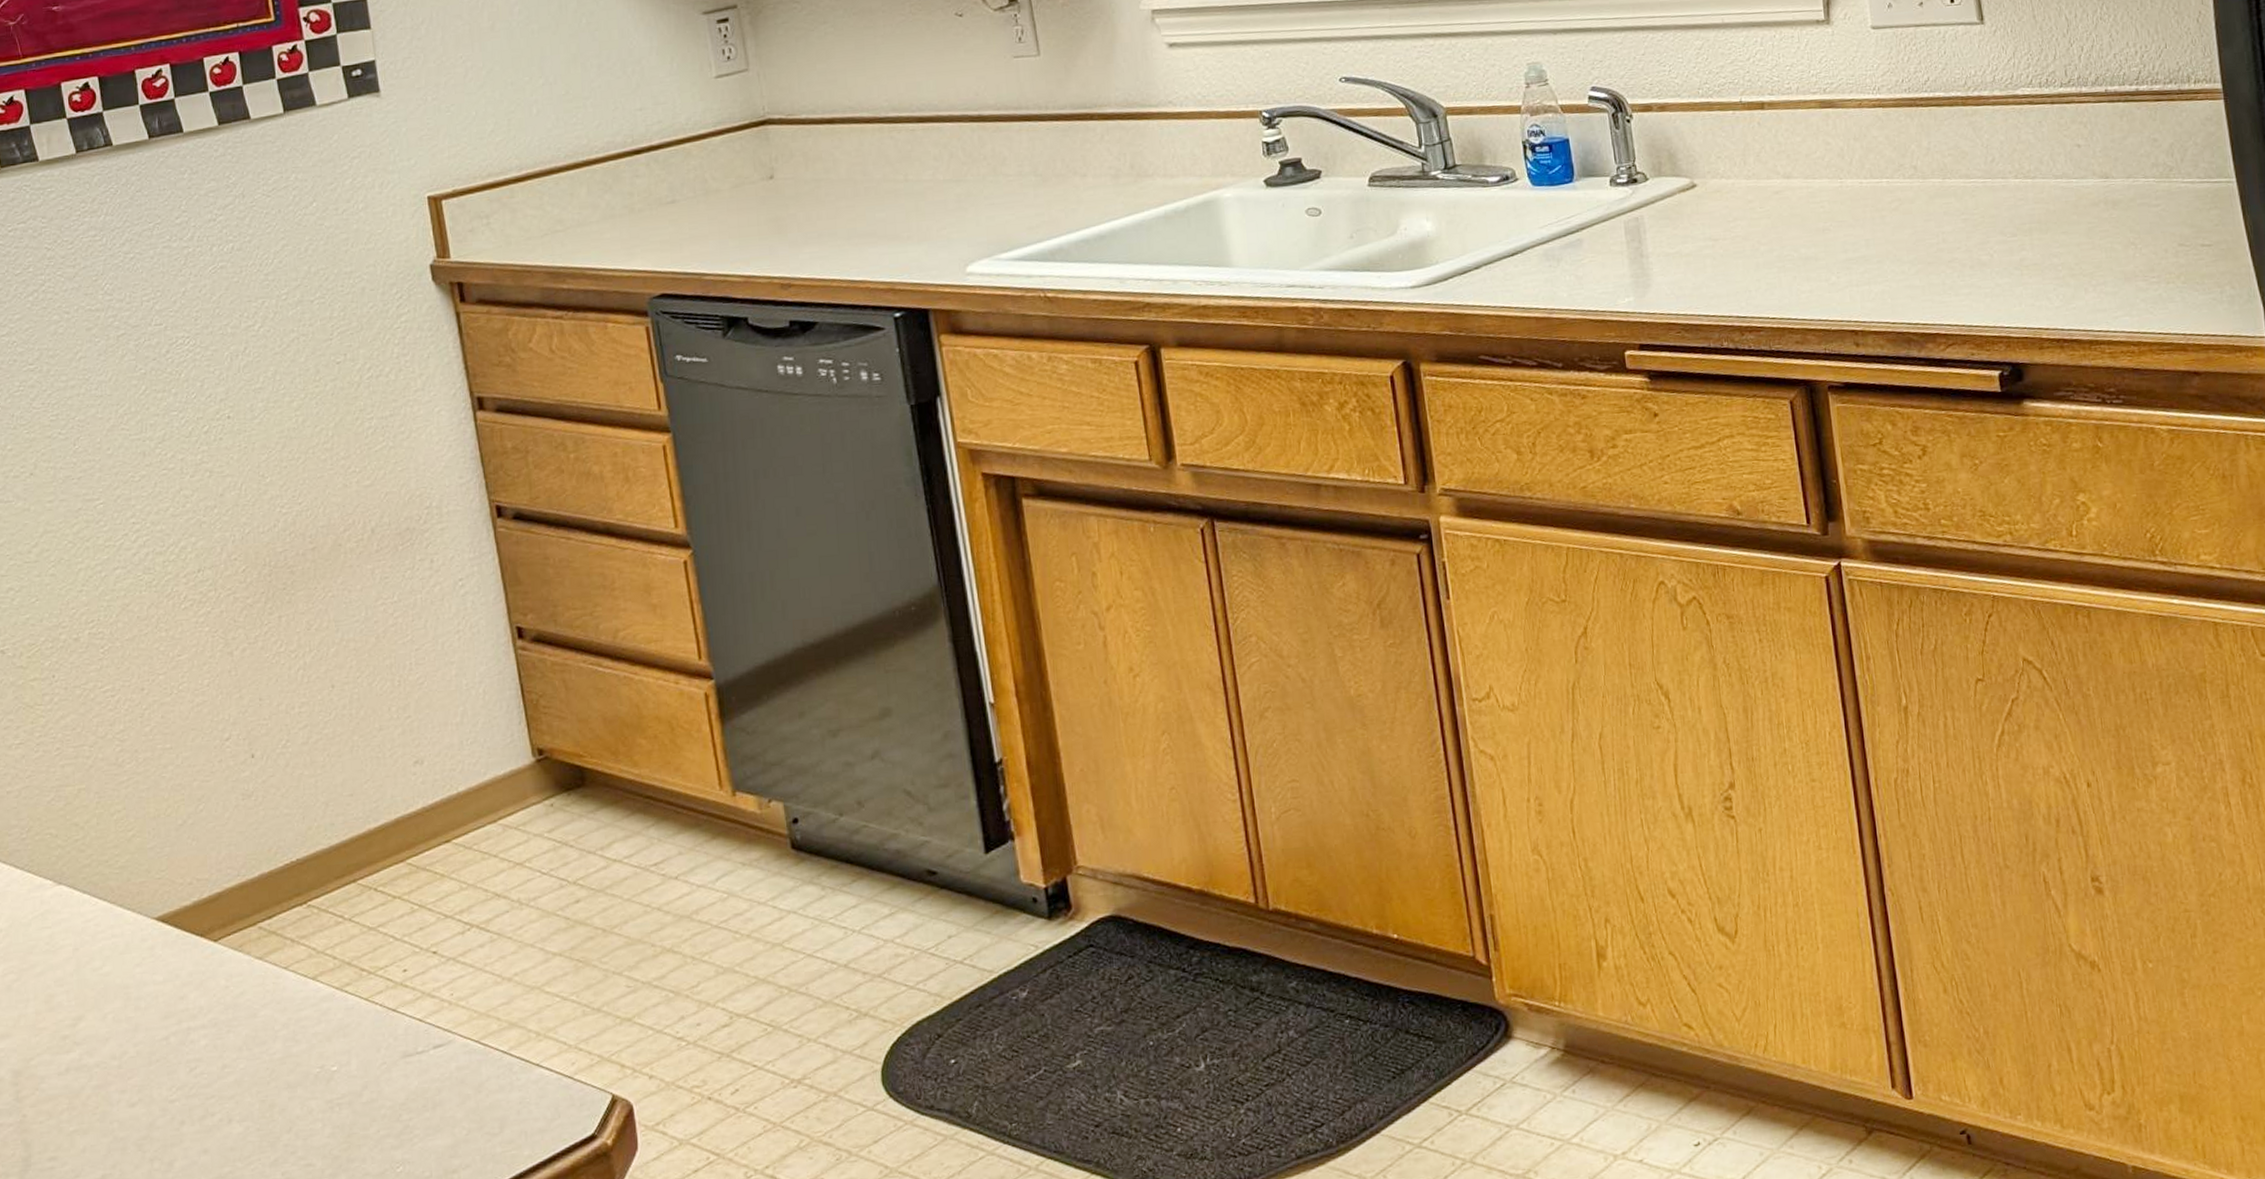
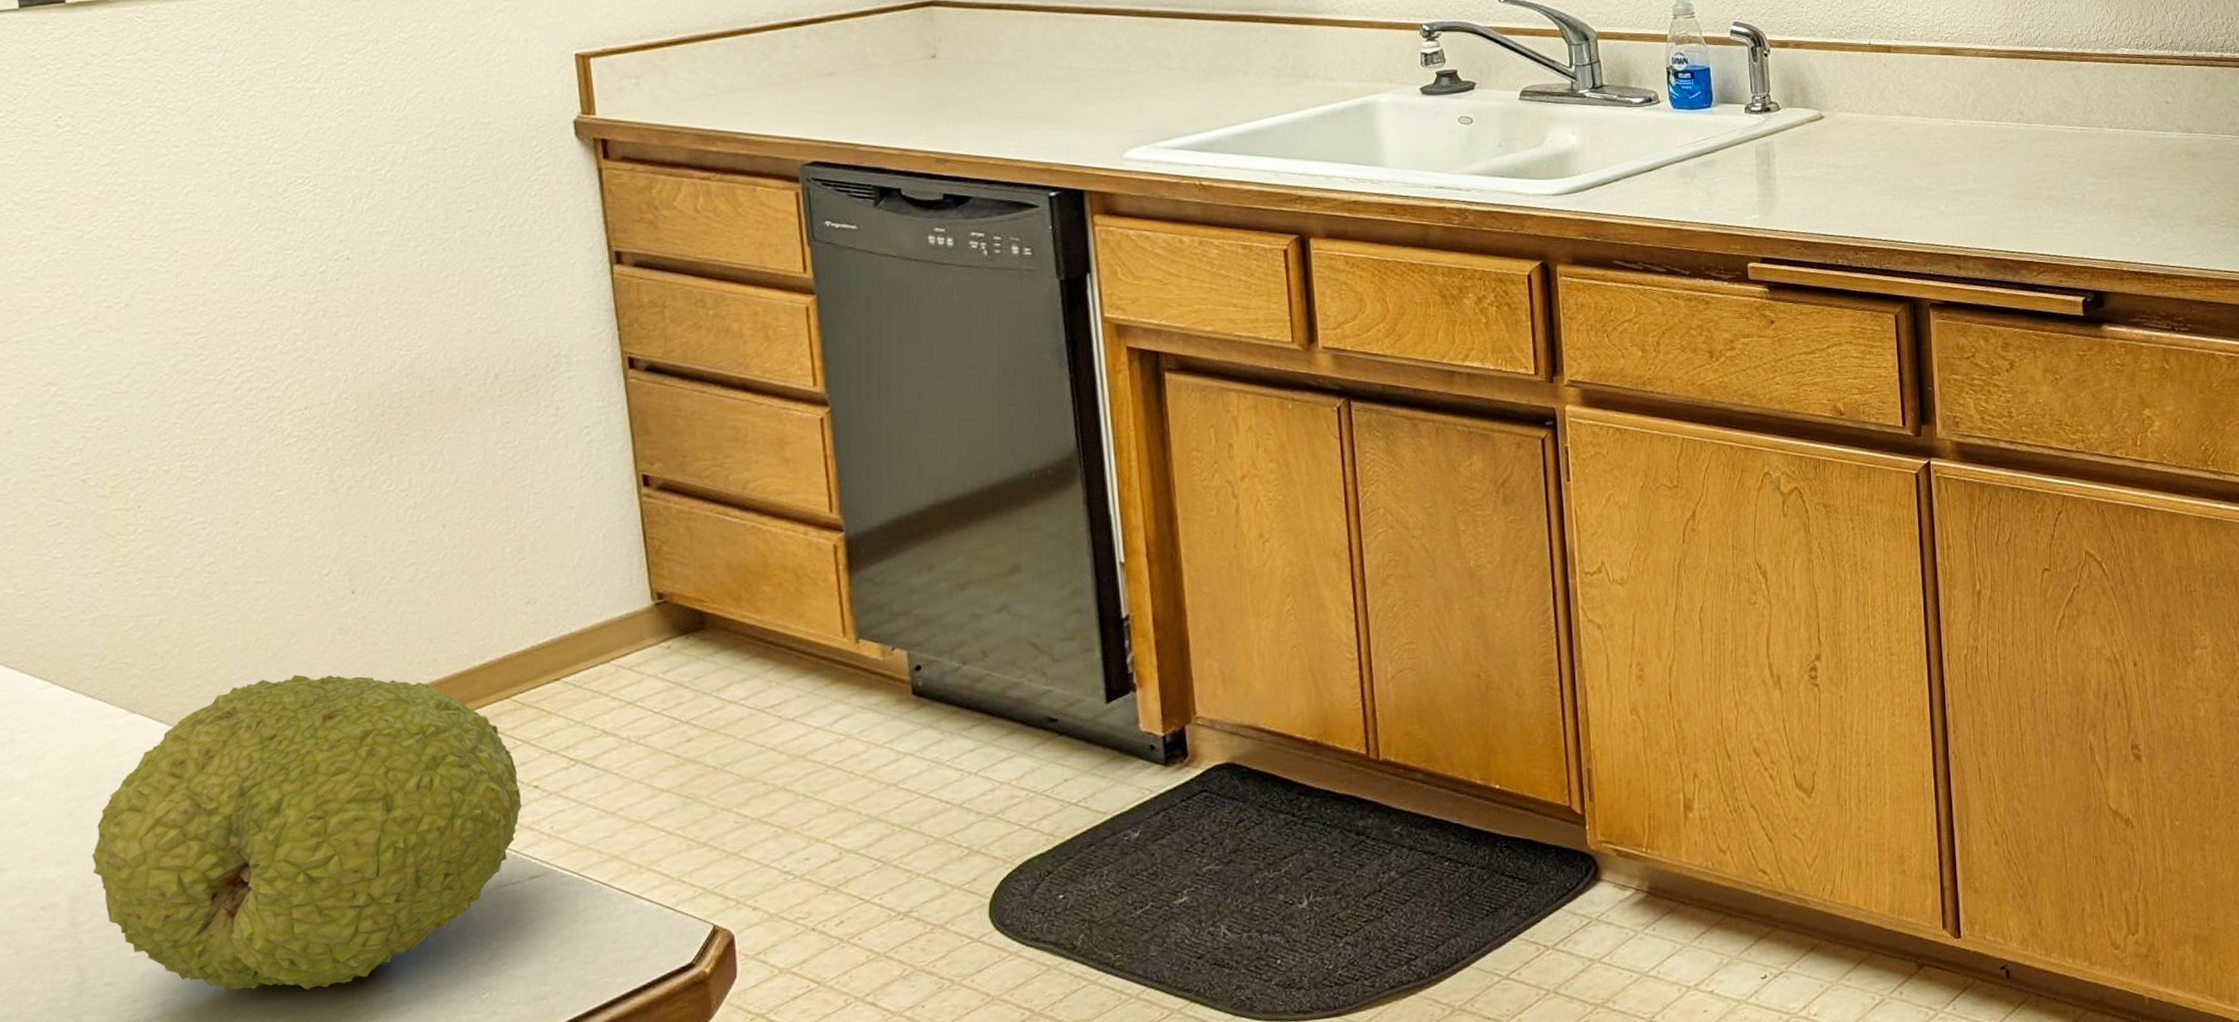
fruit: none [30,842,422,1165] -> present [91,674,522,991]

